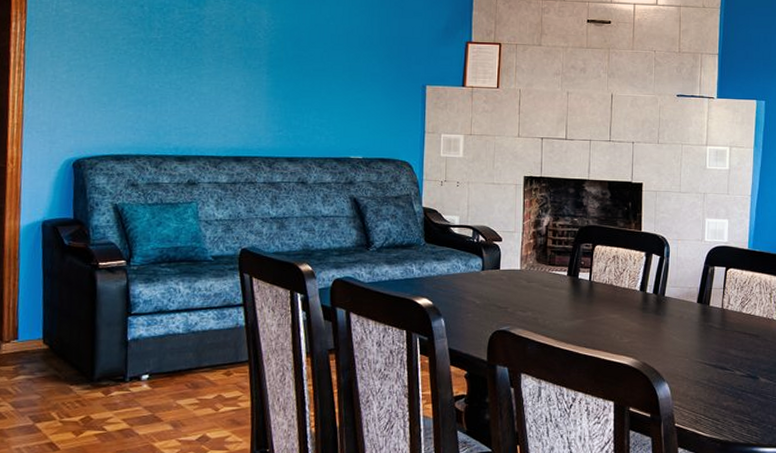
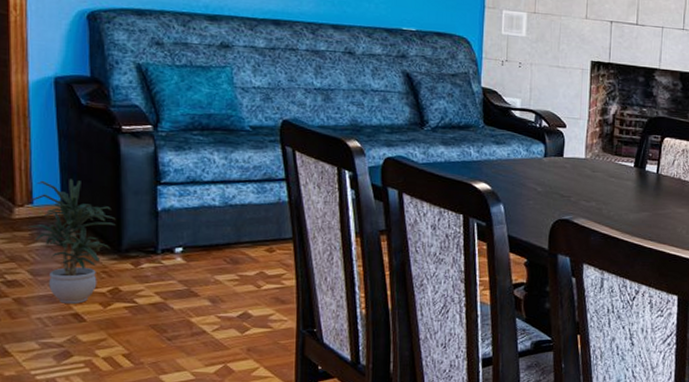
potted plant: none [12,314,90,433] -> present [27,179,116,304]

